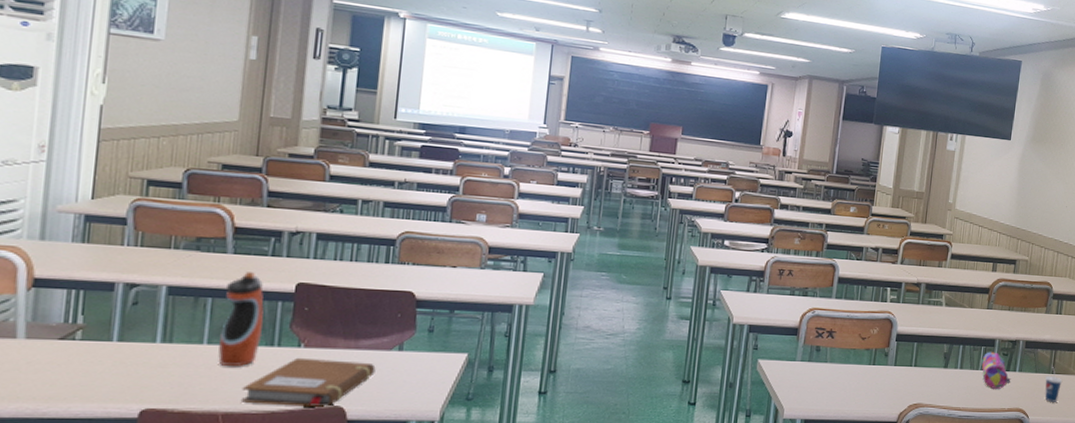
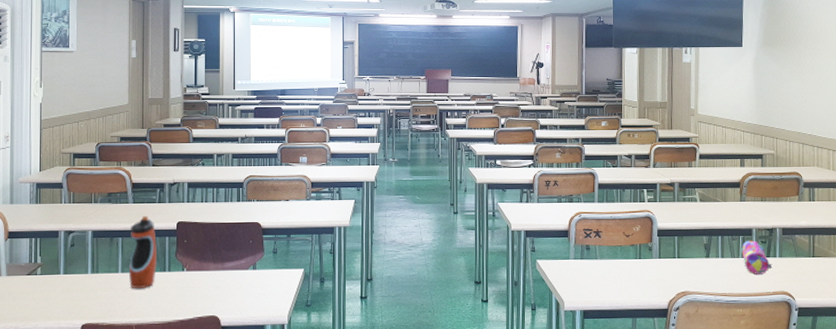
notebook: present [240,357,376,407] -> none [147,279,238,317]
cup: present [1045,366,1063,402] -> none [807,250,825,284]

